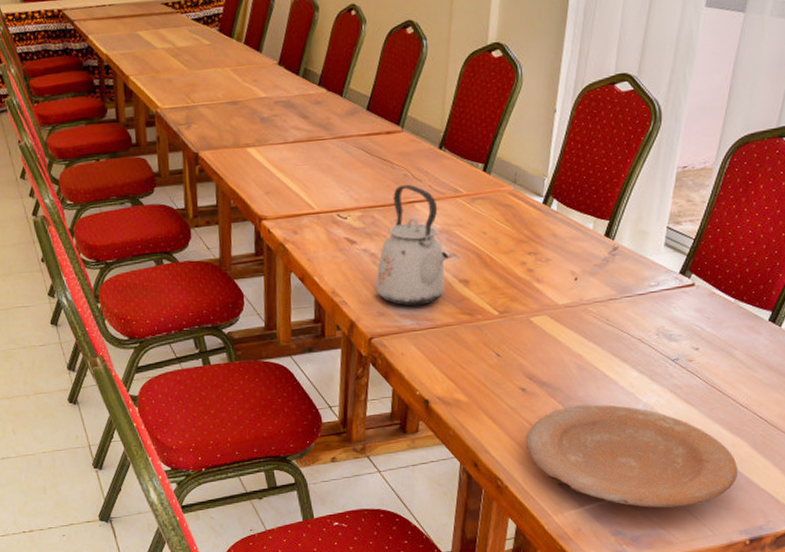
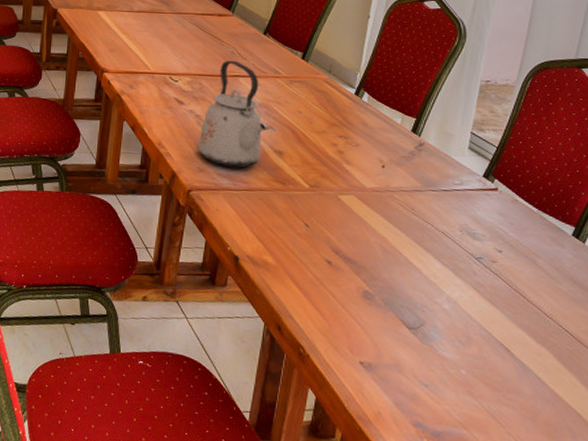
plate: present [526,404,739,508] -> none [330,286,544,410]

